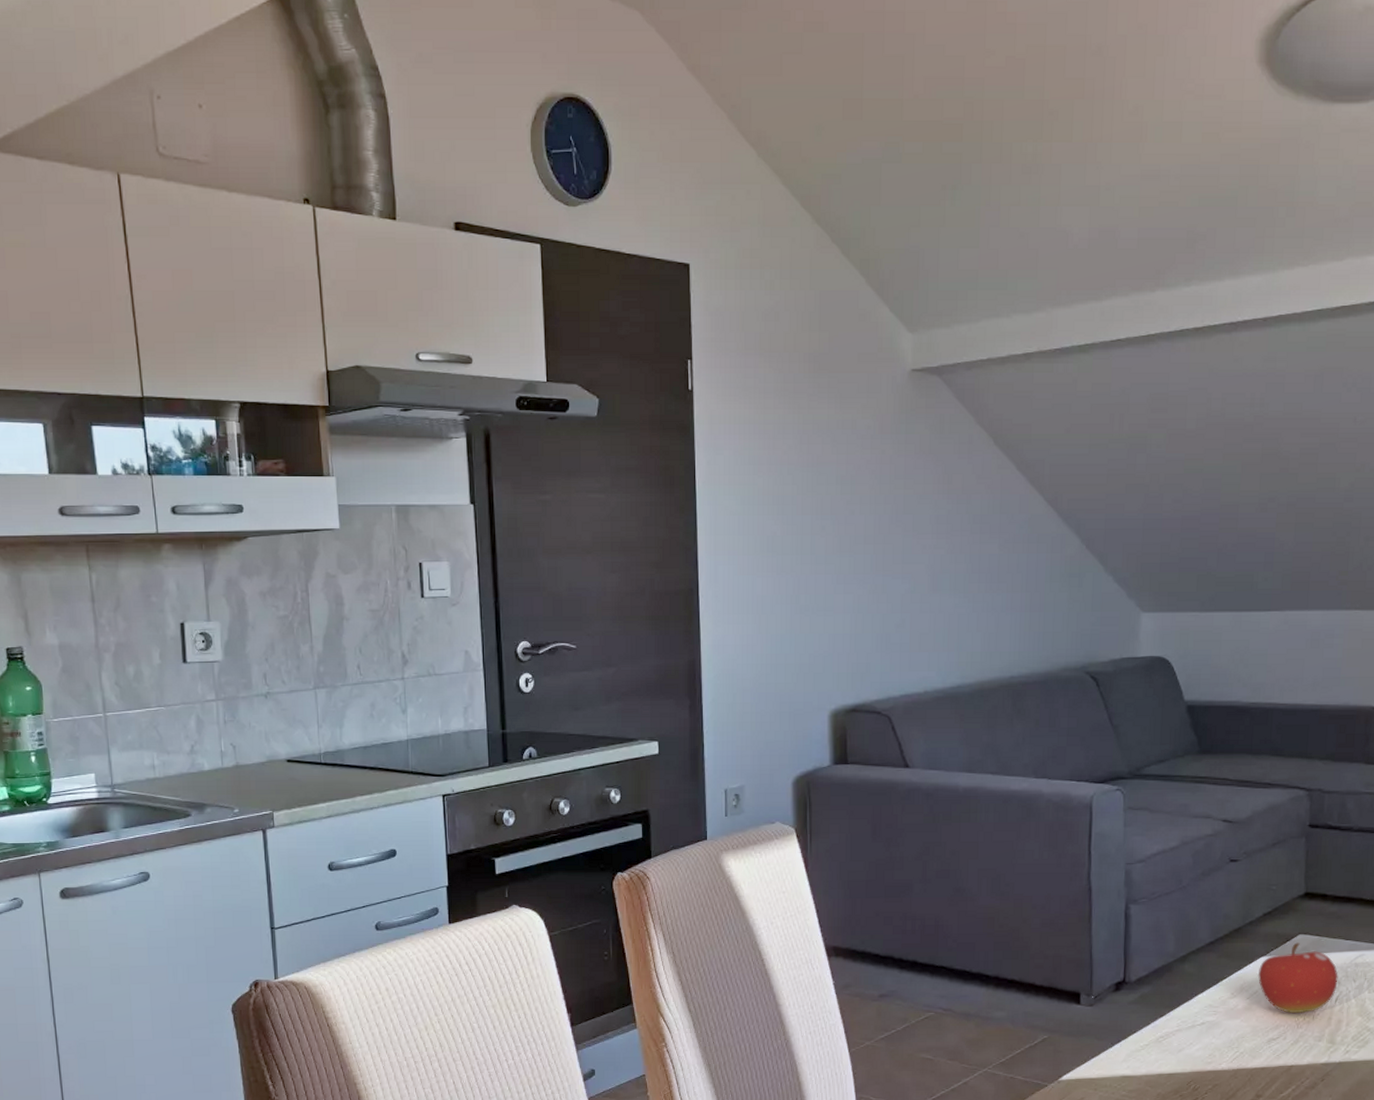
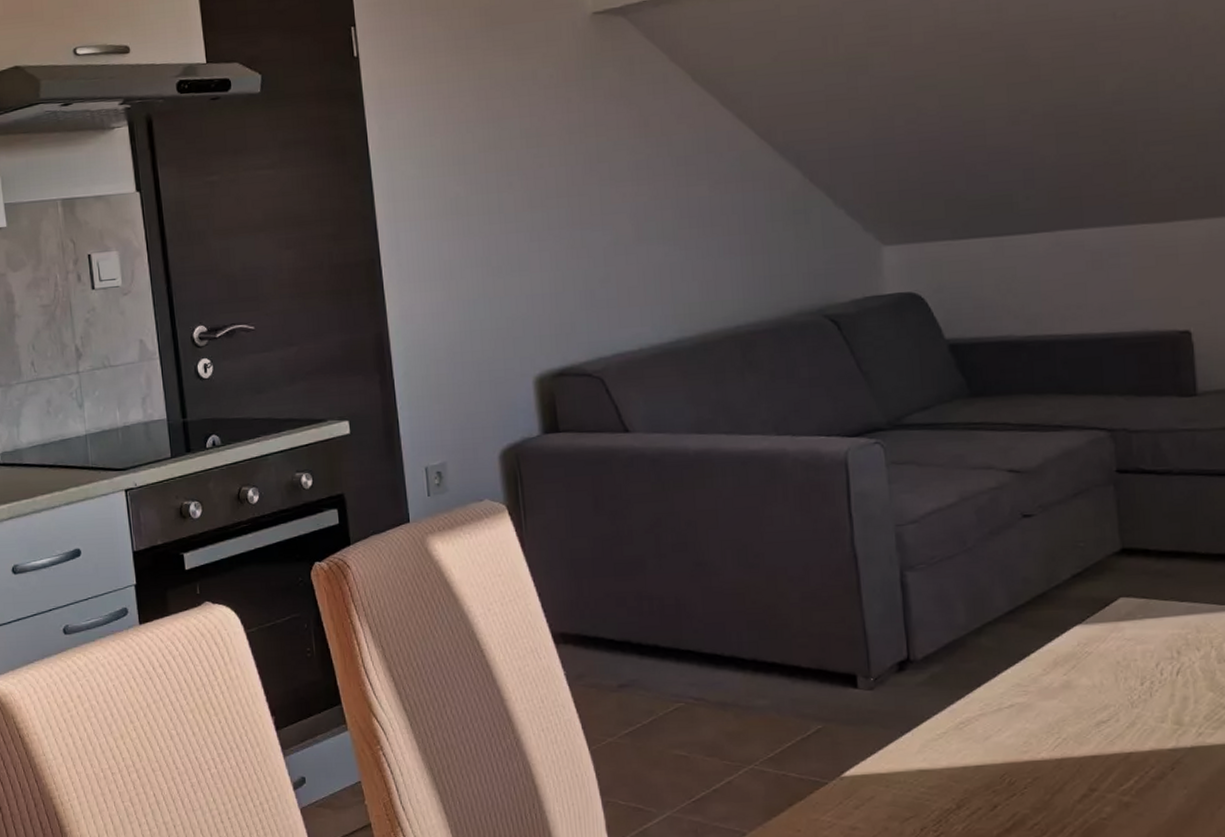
fruit: present [1257,942,1338,1014] -> none [1073,607,1177,691]

